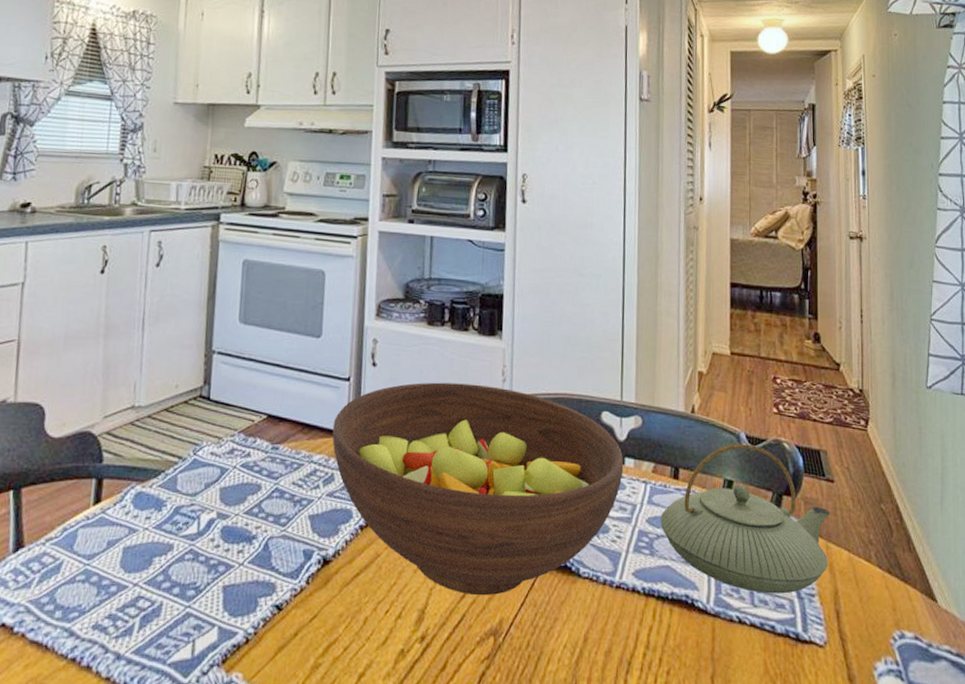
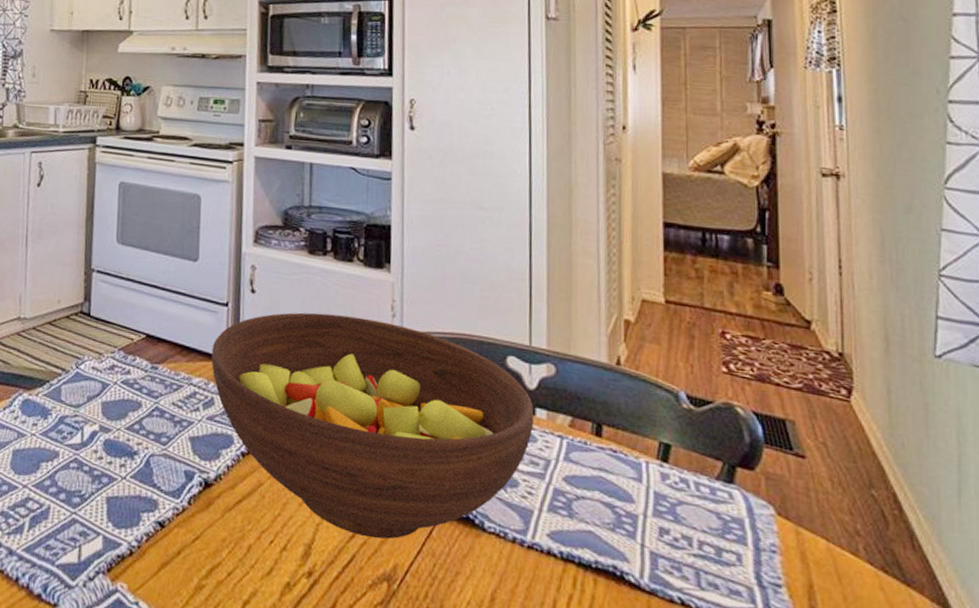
teapot: present [660,444,831,594] -> none [579,403,801,580]

